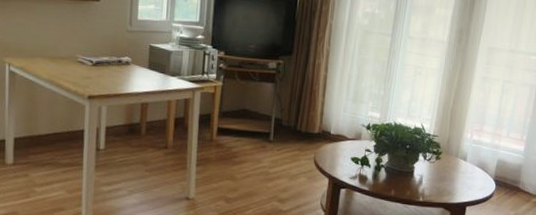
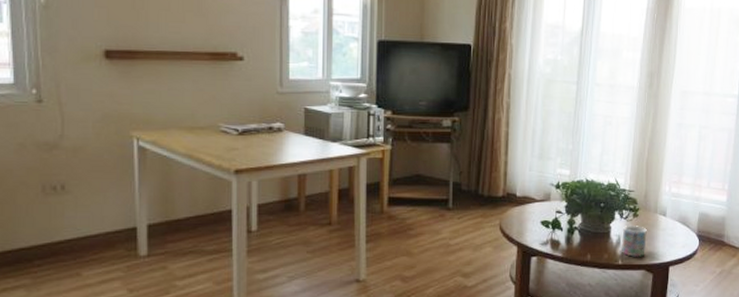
mug: none [422,167,448,197] -> present [621,226,647,258]

